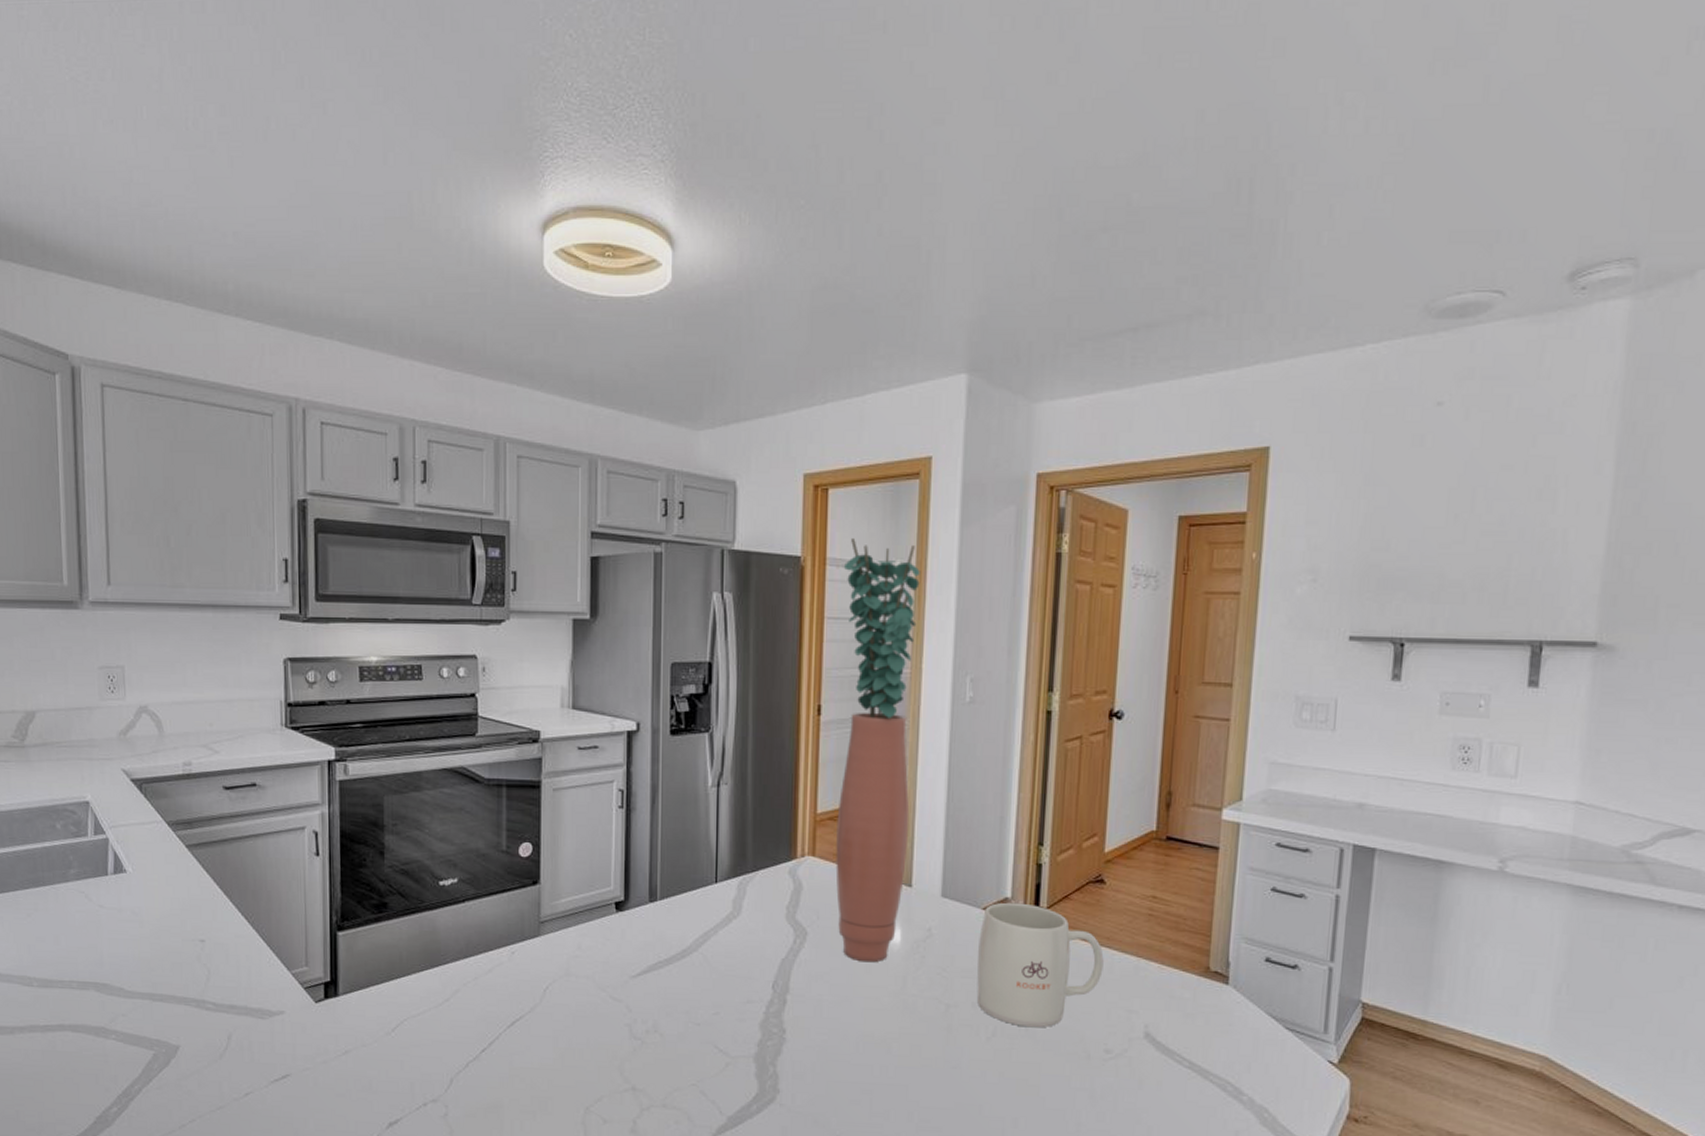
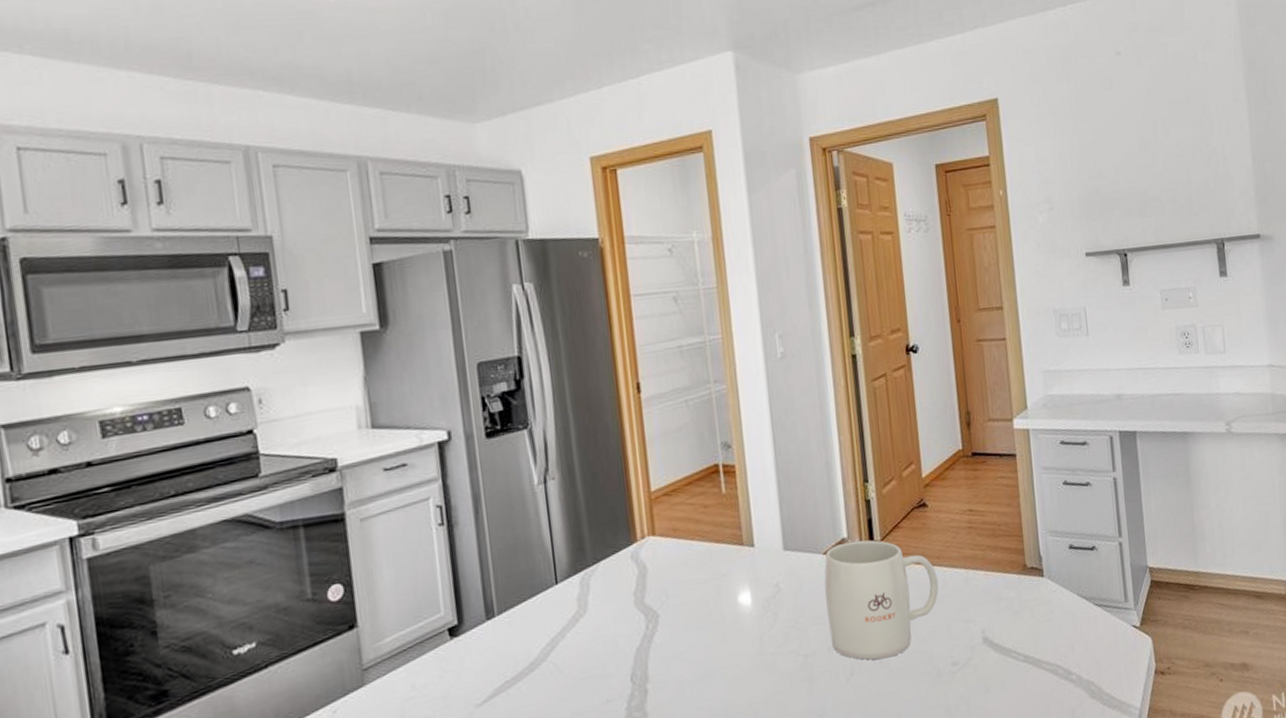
vase: present [835,538,920,963] -> none [642,215,746,632]

